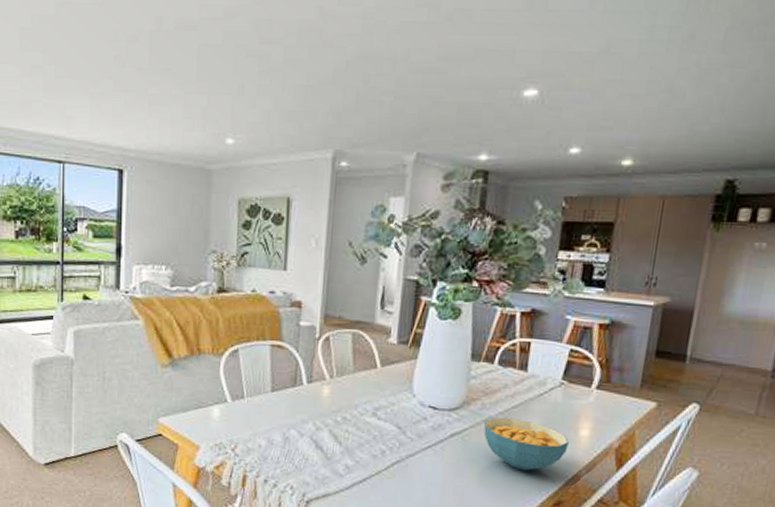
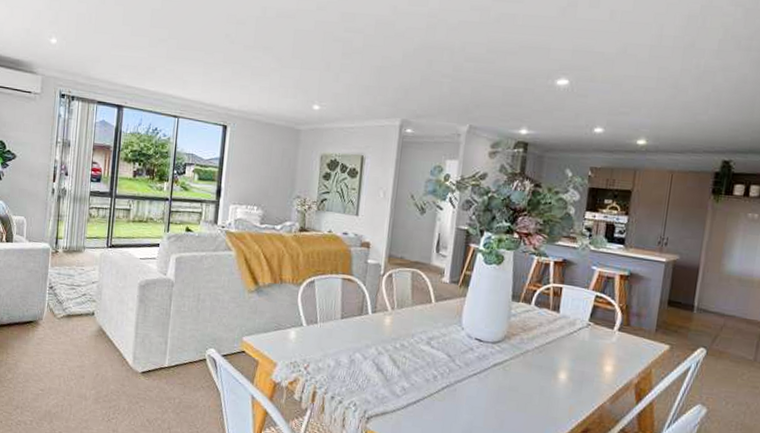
cereal bowl: present [483,417,569,471] -> none [521,351,595,401]

